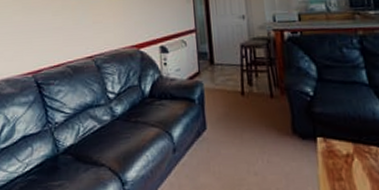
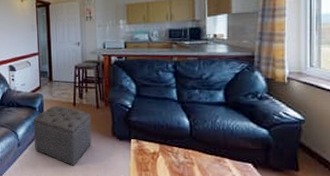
ottoman: none [192,95,267,178] -> present [34,105,92,166]

